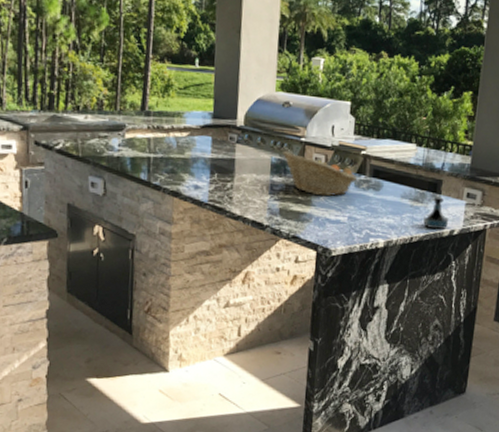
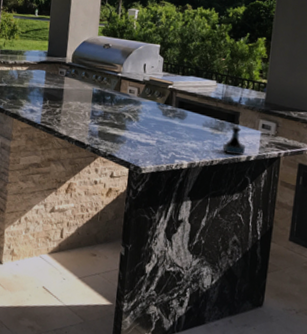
fruit basket: present [281,150,357,196] -> none [101,83,164,123]

